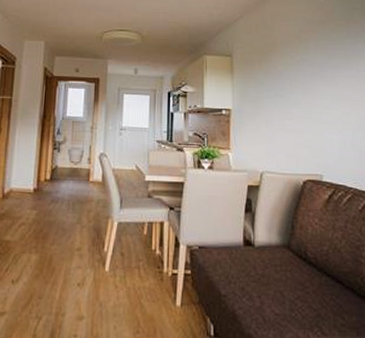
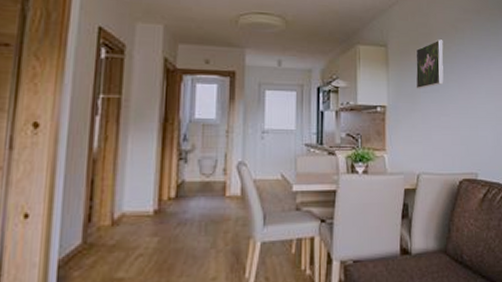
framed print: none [259,49,288,95] -> present [415,39,444,89]

